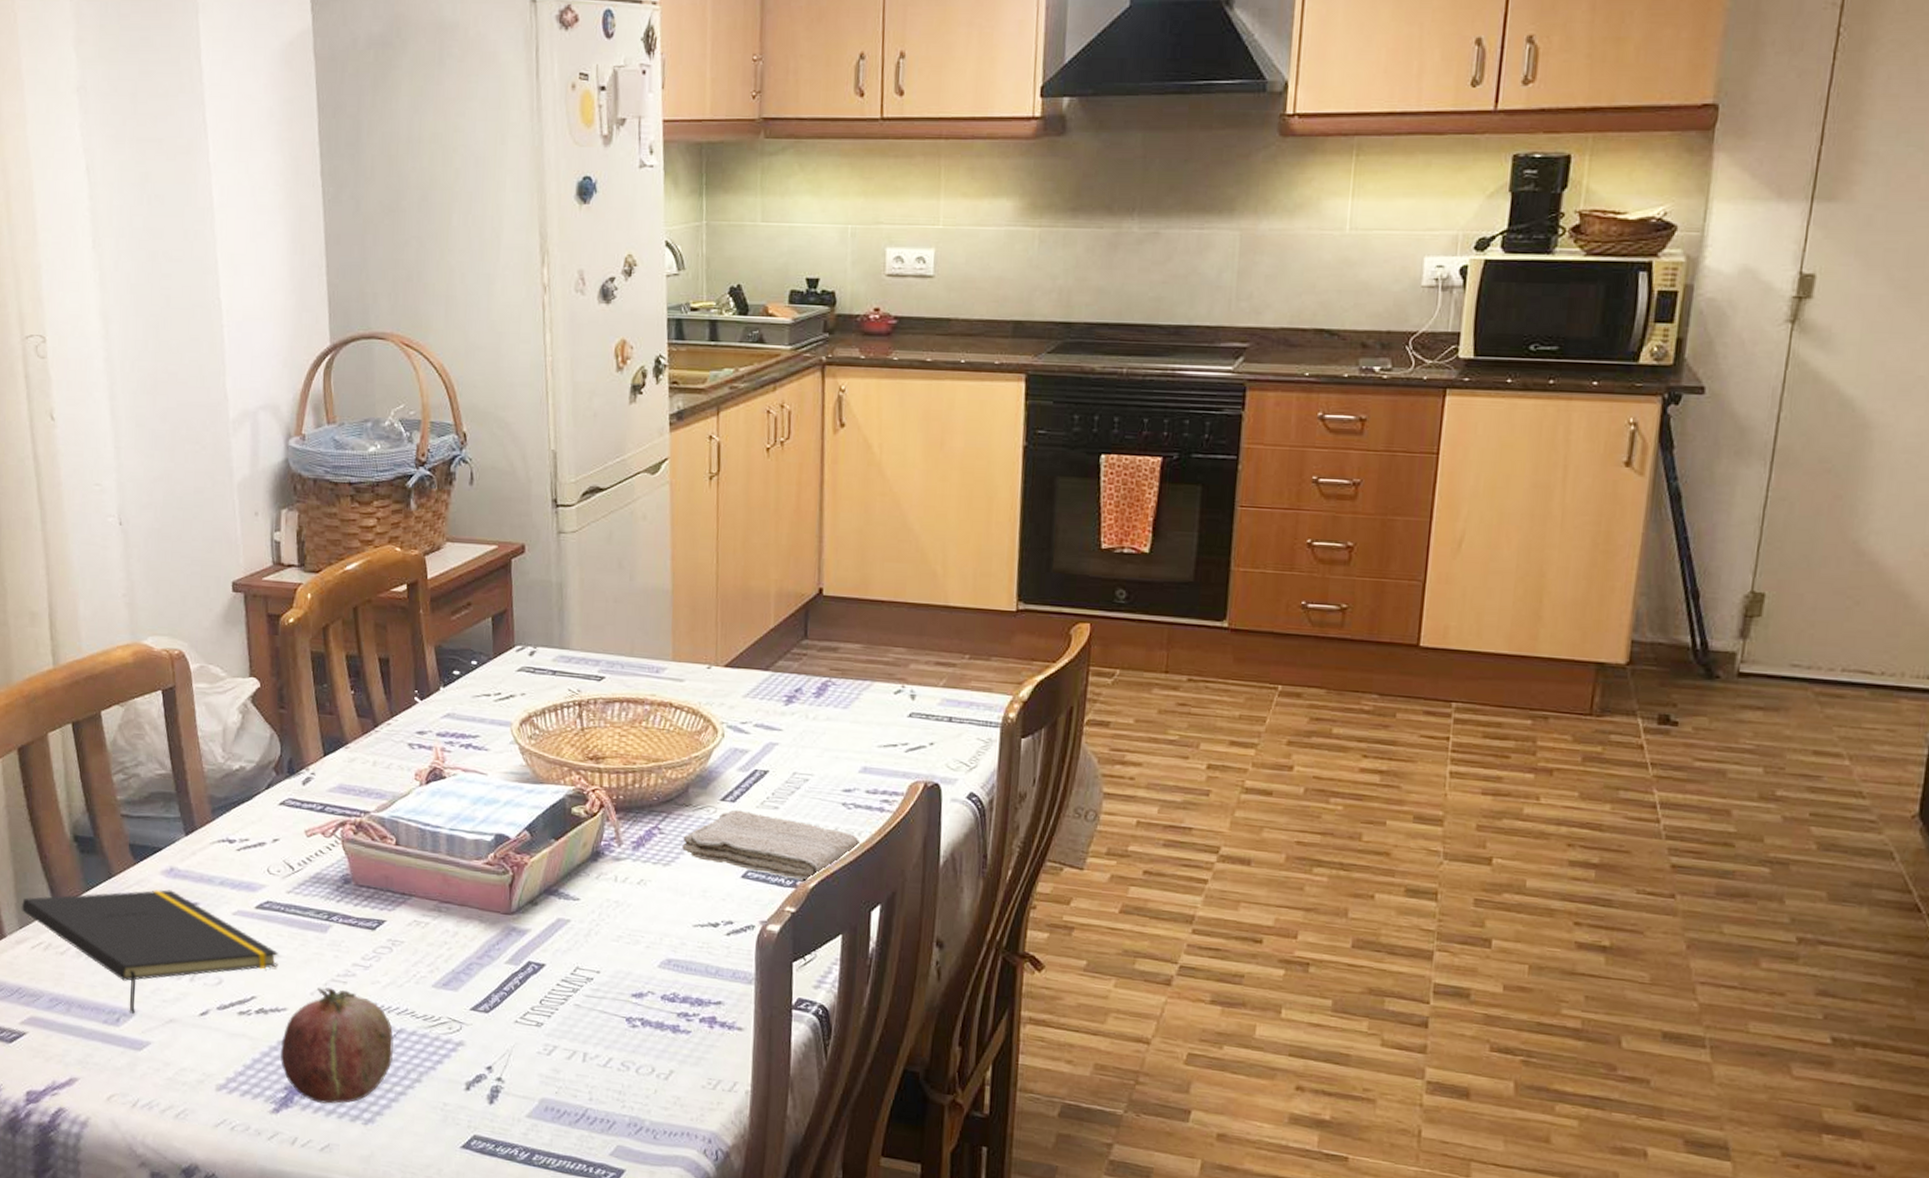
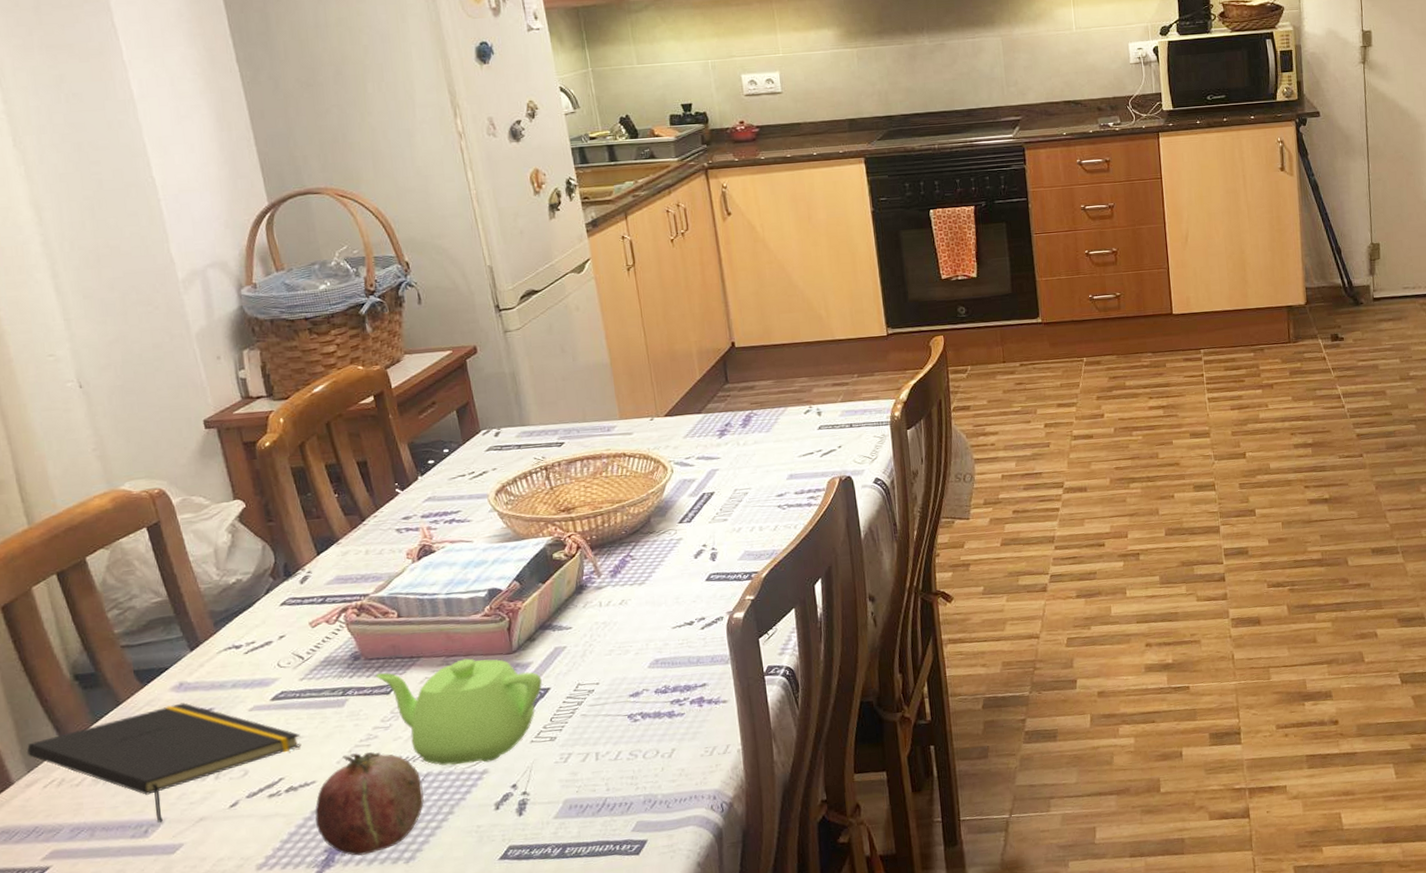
teapot: none [363,904,538,1034] -> present [375,658,542,766]
washcloth: present [682,809,861,881] -> none [652,527,798,574]

